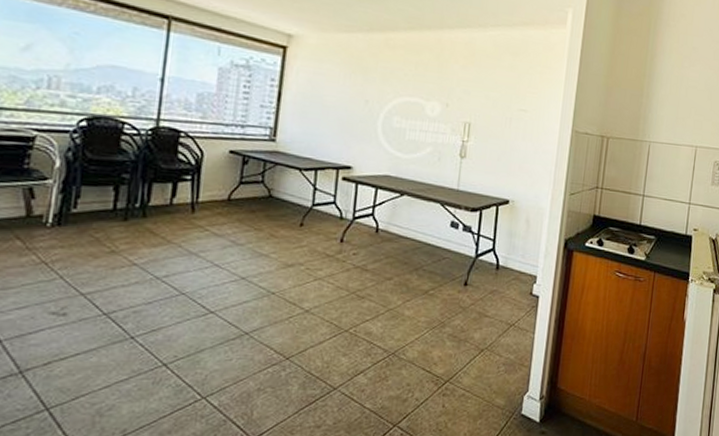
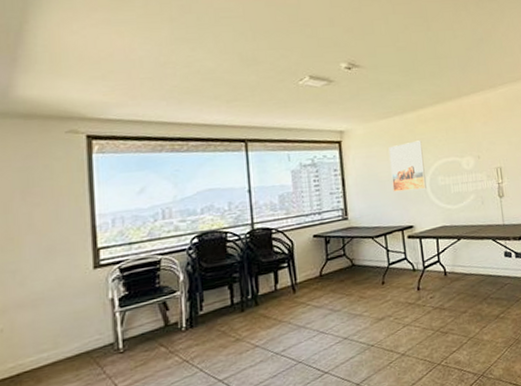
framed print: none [337,67,384,127] -> present [389,140,426,192]

